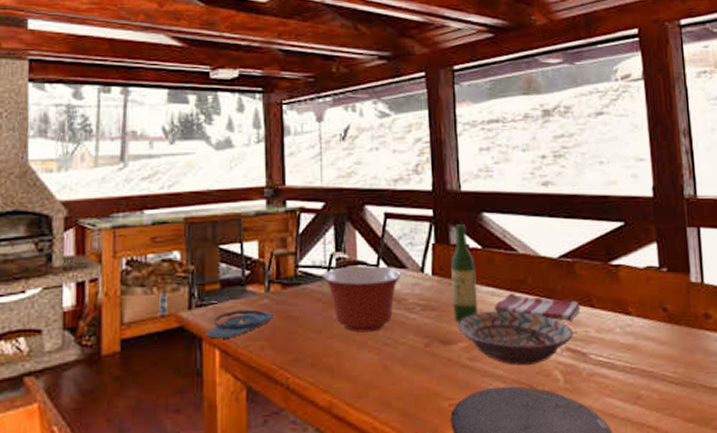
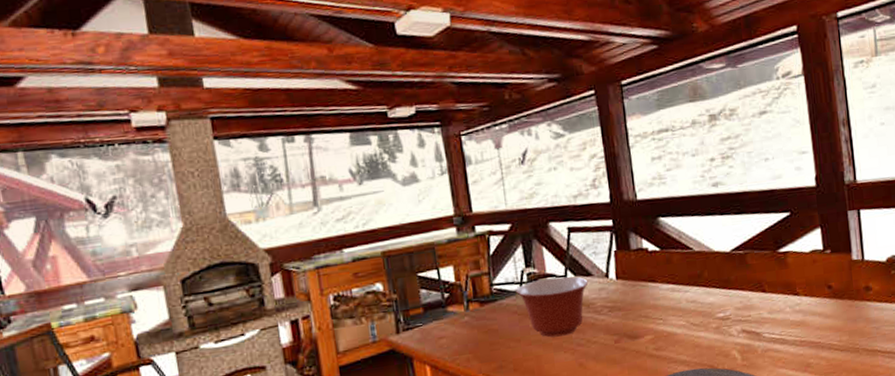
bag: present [205,309,274,339] -> none [415,327,476,357]
wine bottle: present [451,224,477,323] -> none [632,230,660,319]
decorative bowl: present [457,310,573,365] -> none [642,303,748,351]
dish towel: present [493,293,581,321] -> none [674,287,754,307]

